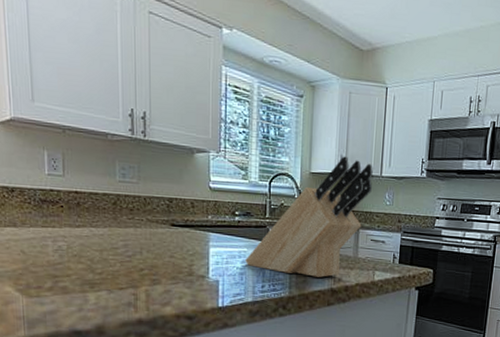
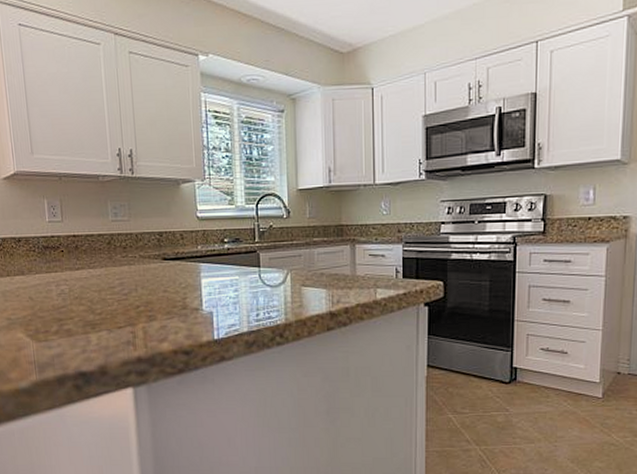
knife block: present [245,156,373,278] -> none [238,167,365,301]

